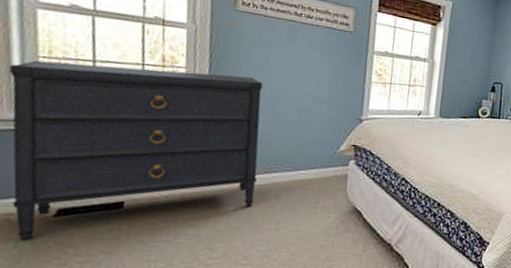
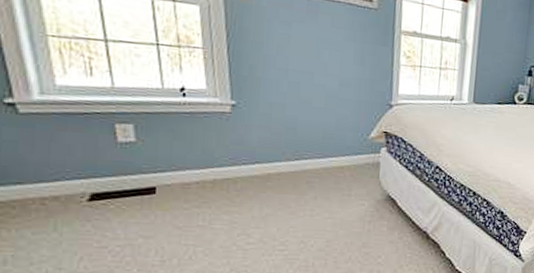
dresser: present [8,60,263,240] -> none [18,39,288,224]

